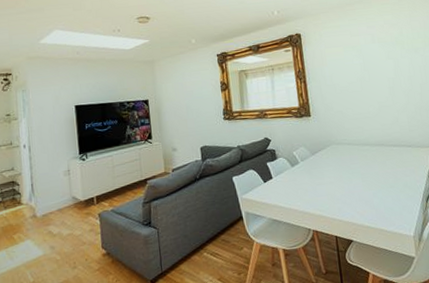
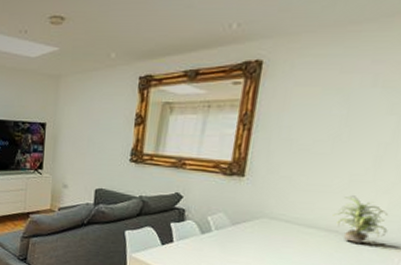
potted plant: none [376,117,413,151] -> present [333,195,388,243]

